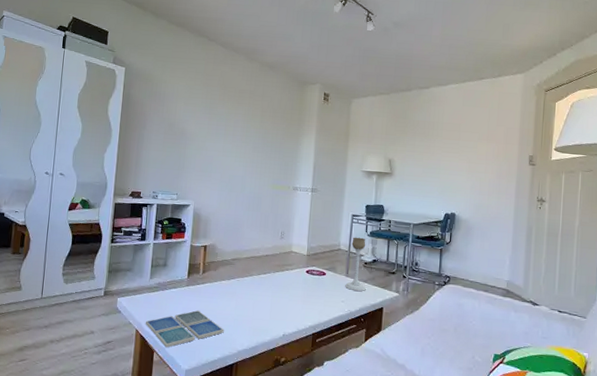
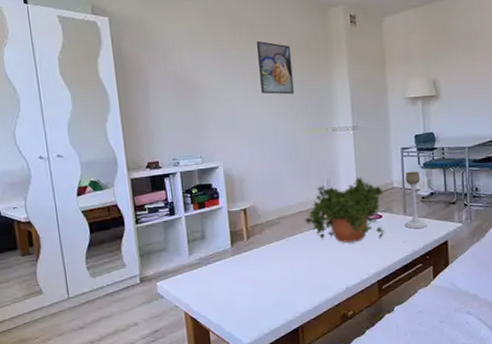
drink coaster: present [145,310,224,348] -> none [193,279,282,325]
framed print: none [238,103,269,153] -> present [256,40,294,95]
potted plant: none [255,234,331,295] -> present [304,176,385,243]

